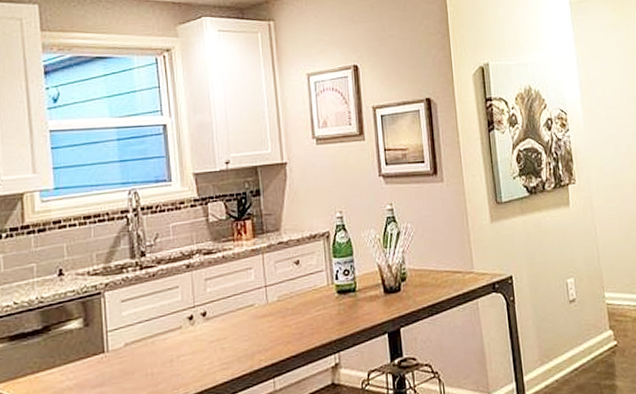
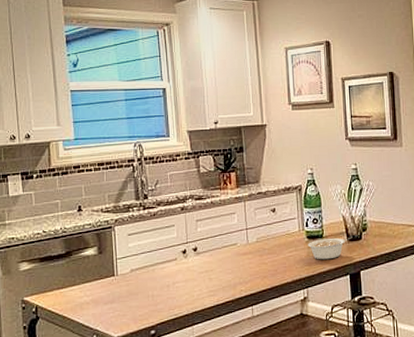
legume: none [338,288,390,318] -> present [307,237,353,260]

